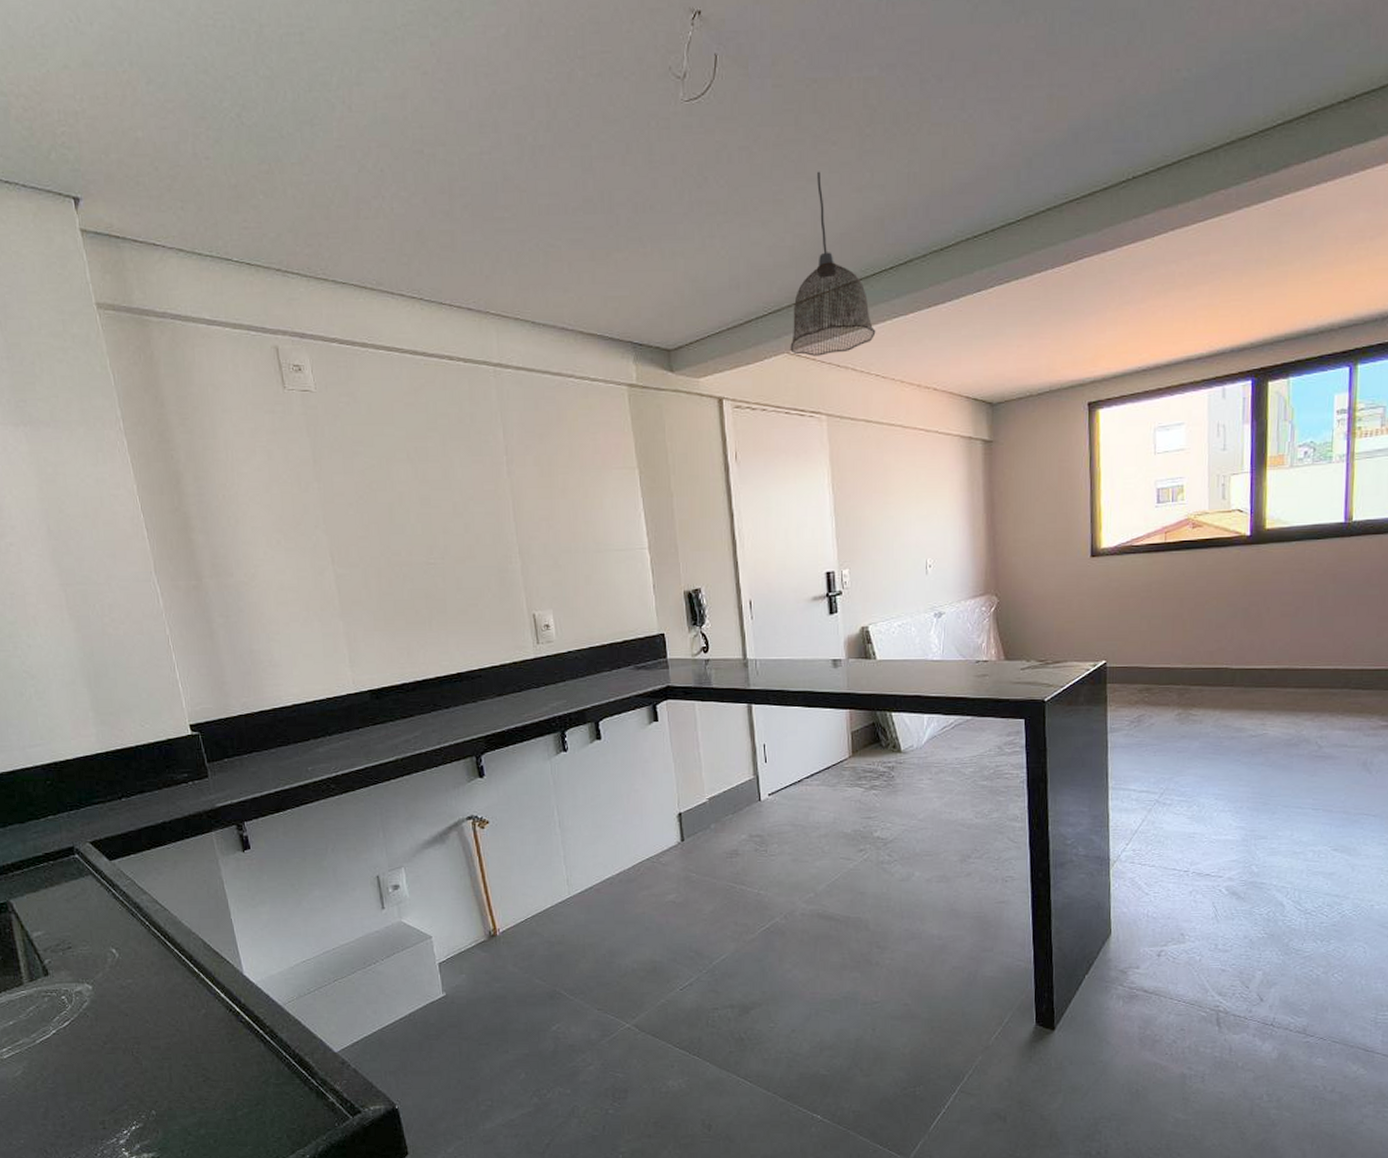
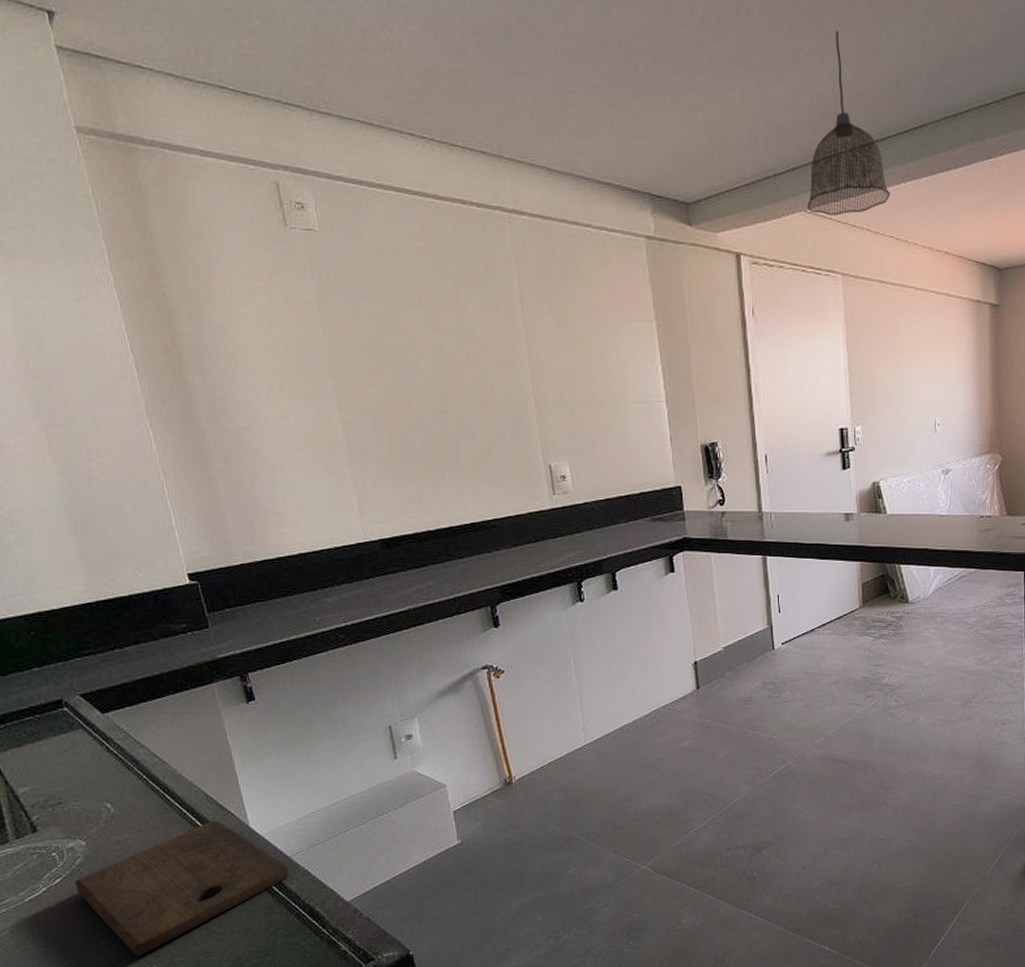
cutting board: none [82,967,282,1101] -> present [75,820,291,956]

